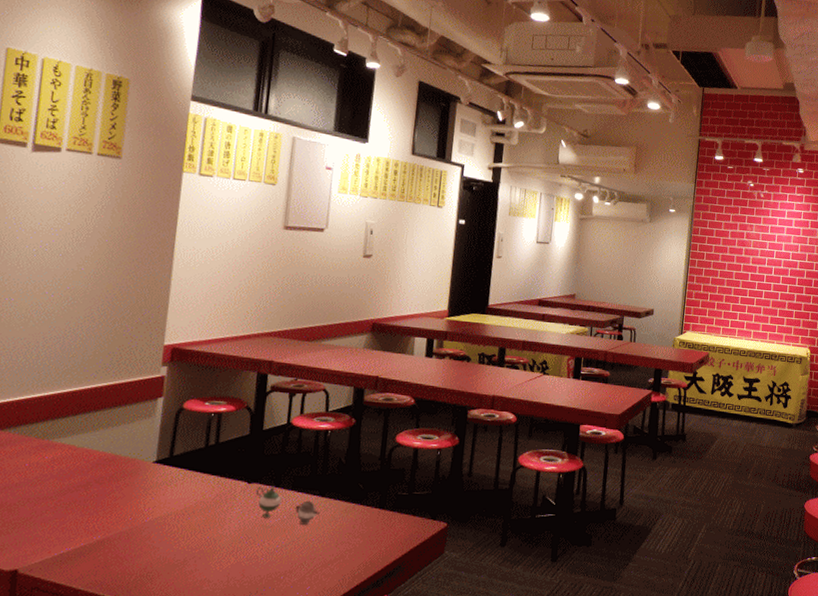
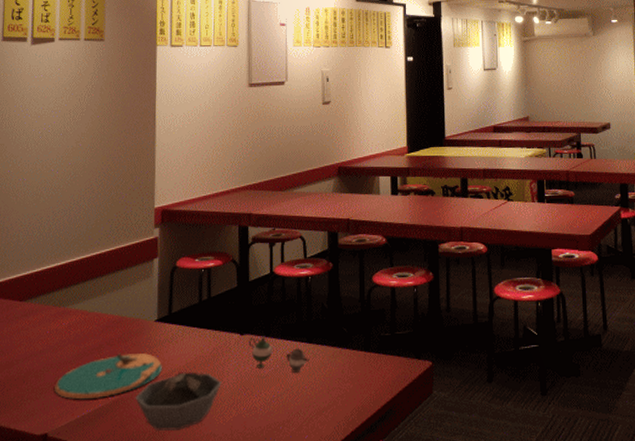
plate: none [30,492,157,538] -> present [55,353,162,400]
bowl: none [123,516,222,574] -> present [135,372,222,431]

